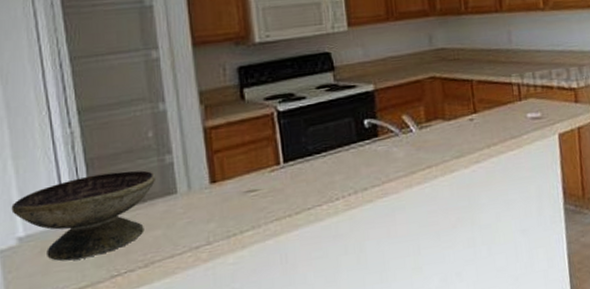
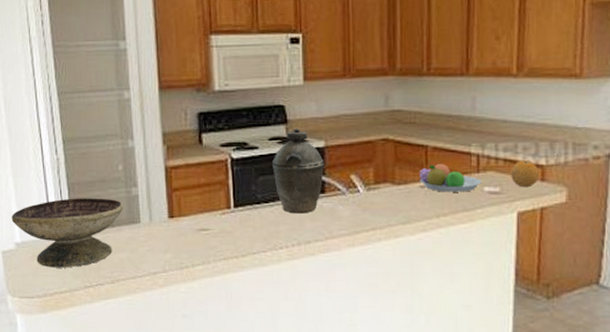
kettle: none [322,74,375,162] -> present [272,128,324,214]
fruit bowl: none [466,95,525,123] -> present [418,163,482,192]
fruit: none [548,85,573,111] -> present [511,161,539,188]

